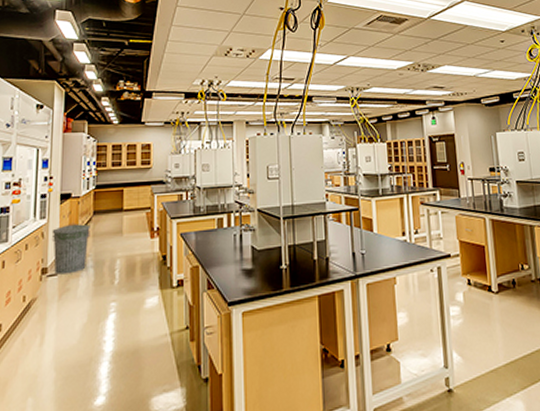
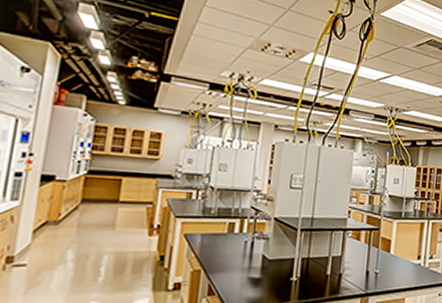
trash can: present [51,223,90,275] -> none [23,209,76,266]

